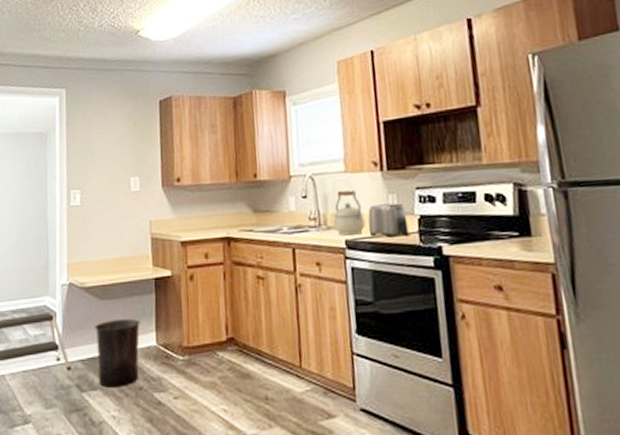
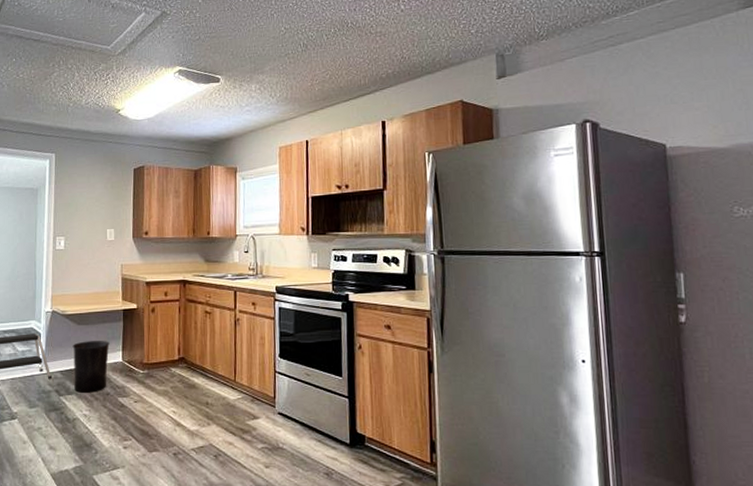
kettle: present [333,190,366,236] -> none [267,249,293,283]
toaster: present [368,203,409,238] -> none [294,260,325,286]

